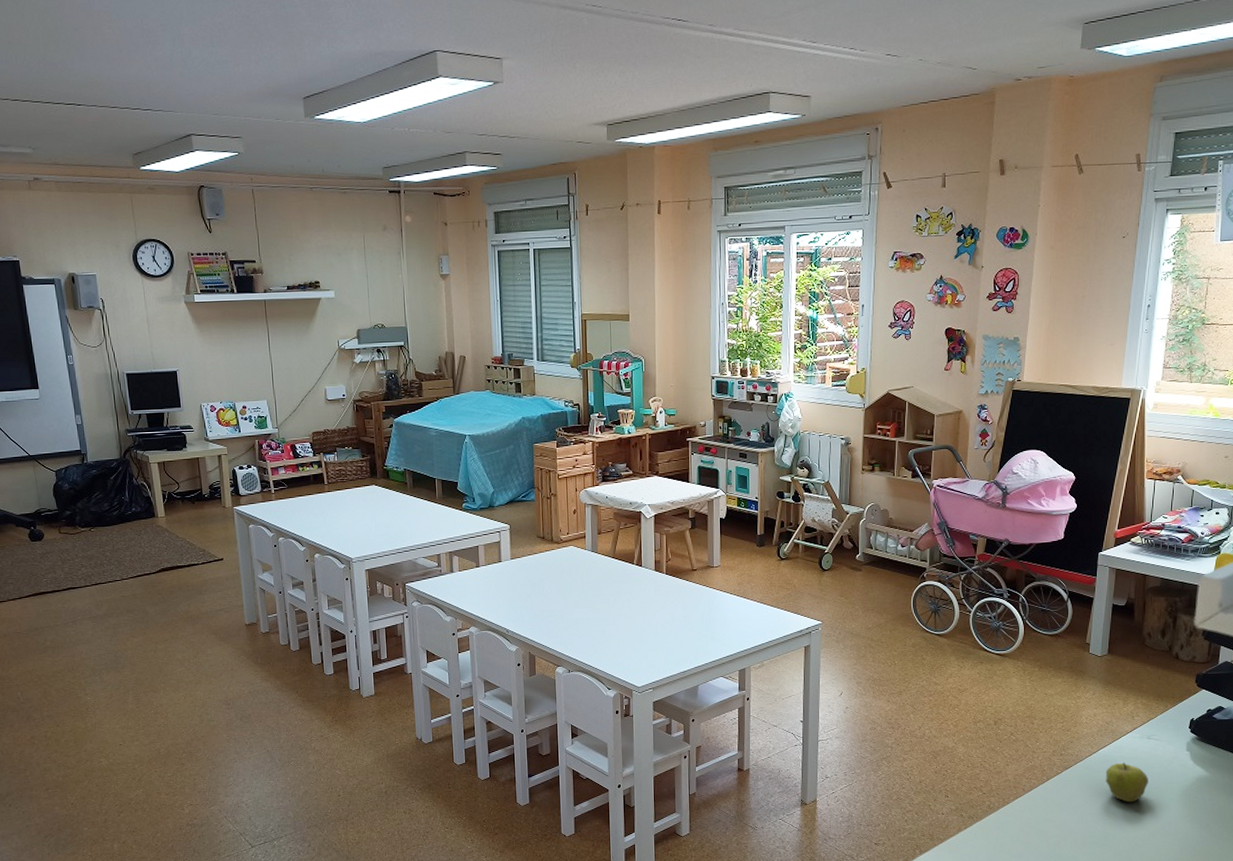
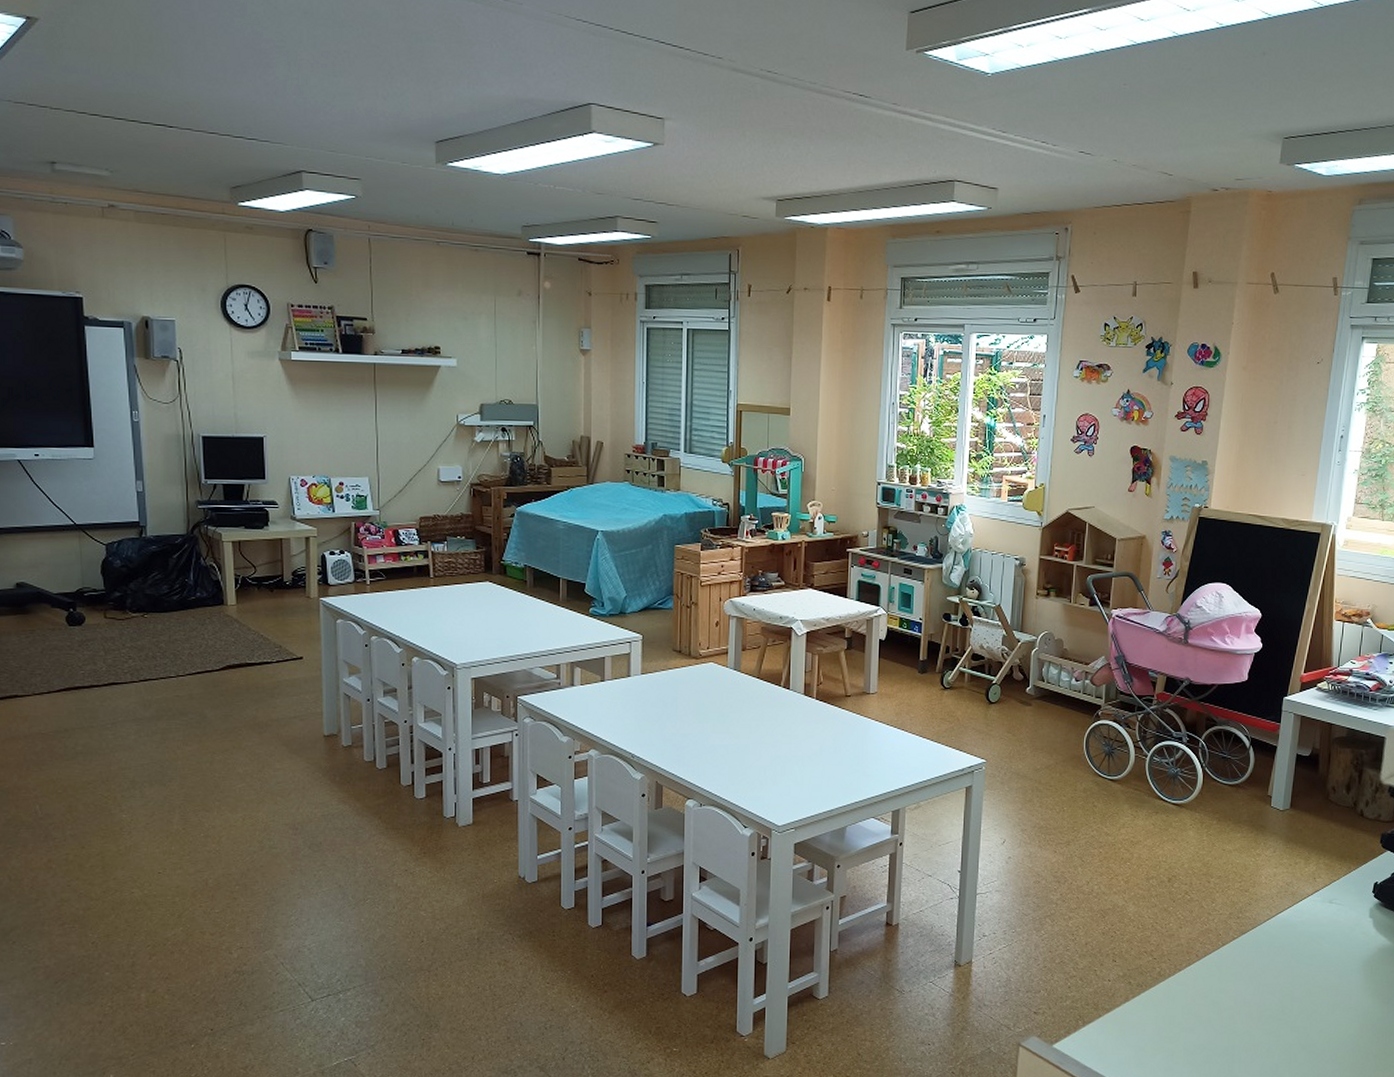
apple: present [1106,762,1148,803] -> none [1284,928,1329,973]

